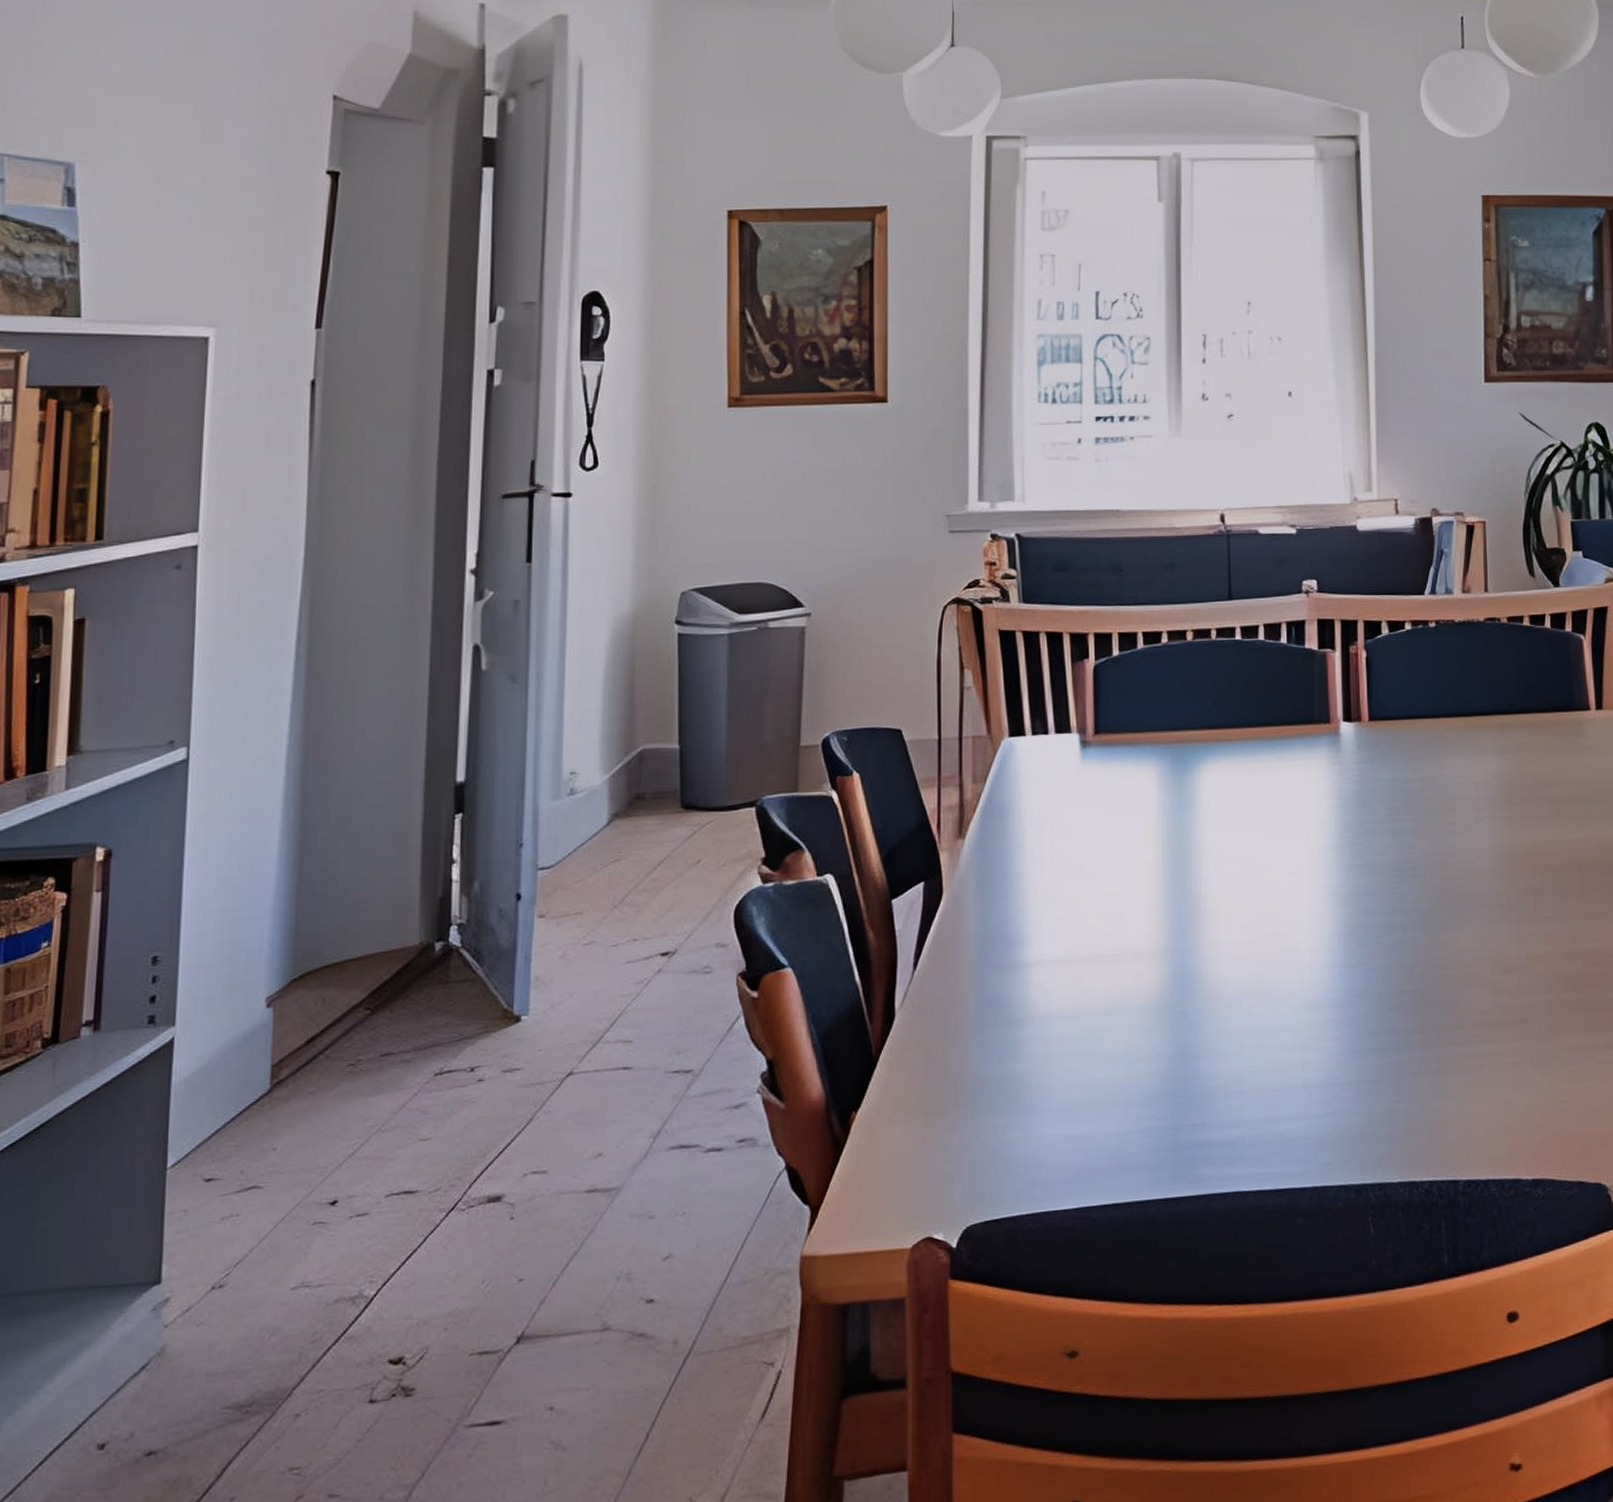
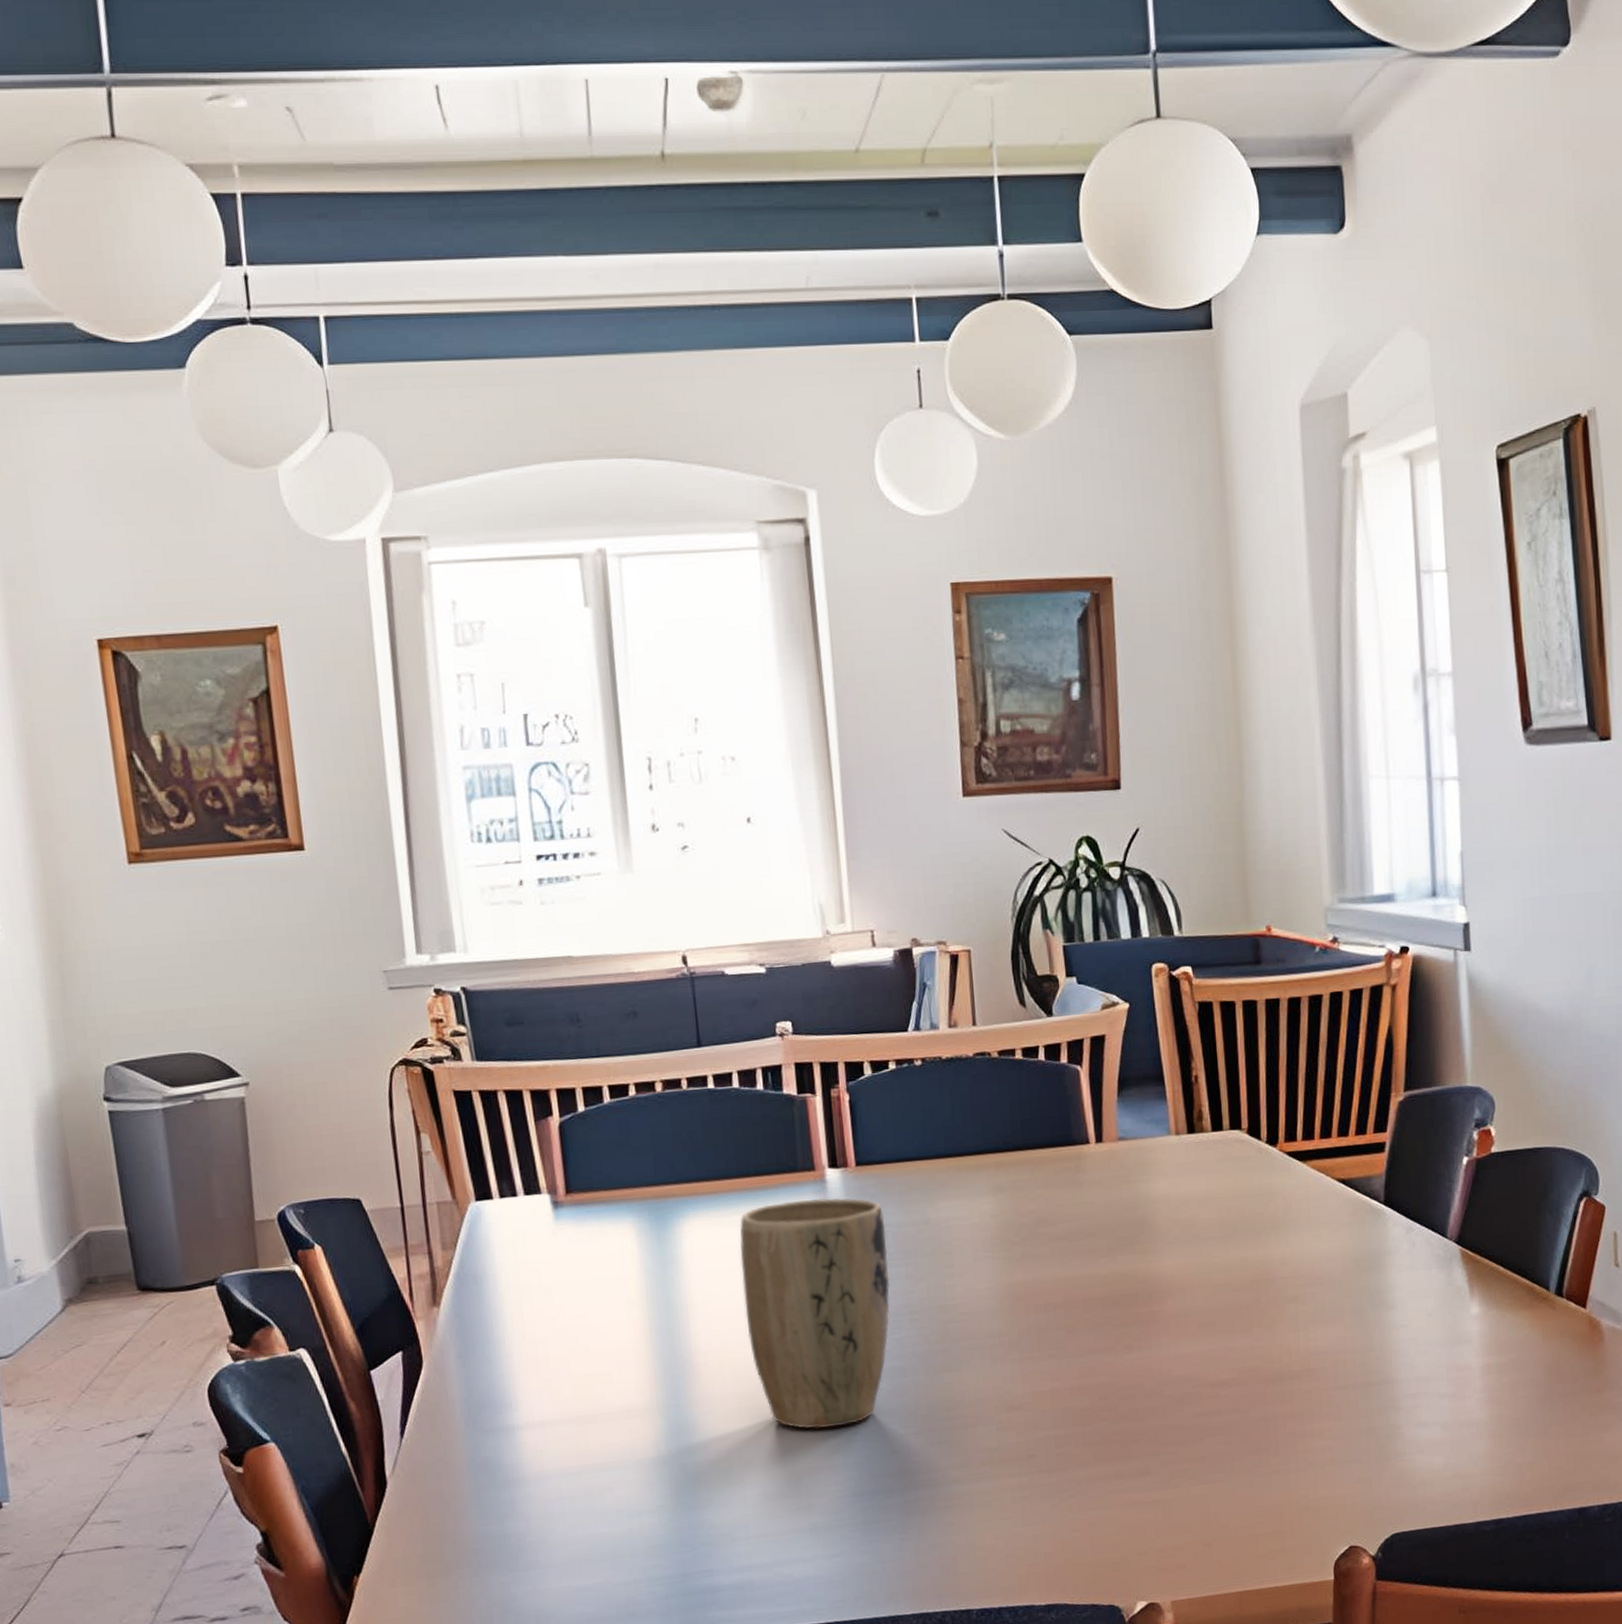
plant pot: none [1254,750,1395,982] -> present [740,1197,890,1429]

